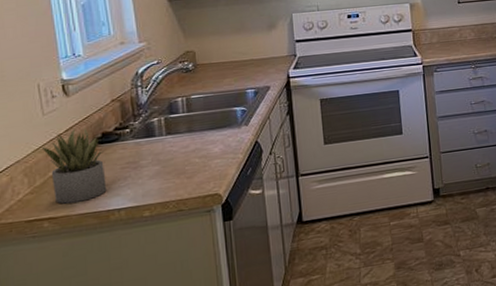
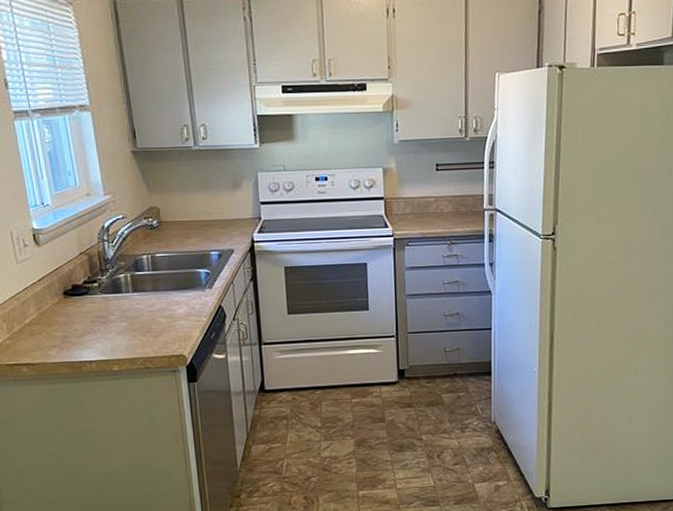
succulent plant: present [43,128,107,204] -> none [18,279,79,352]

